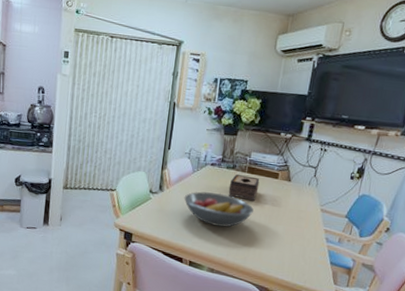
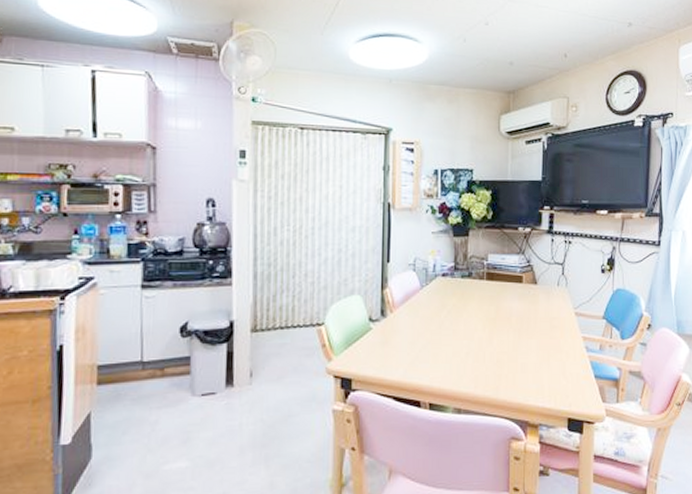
fruit bowl: present [184,191,254,228] -> none [413,309,499,353]
tissue box: present [228,174,260,202] -> none [466,284,502,315]

